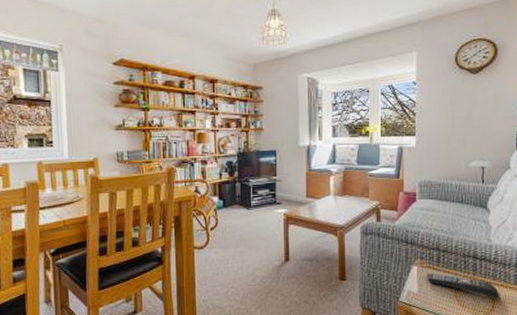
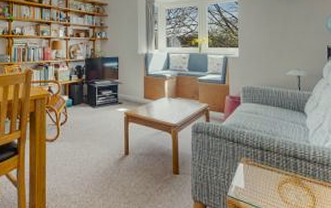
remote control: present [427,272,500,300] -> none [252,169,320,198]

